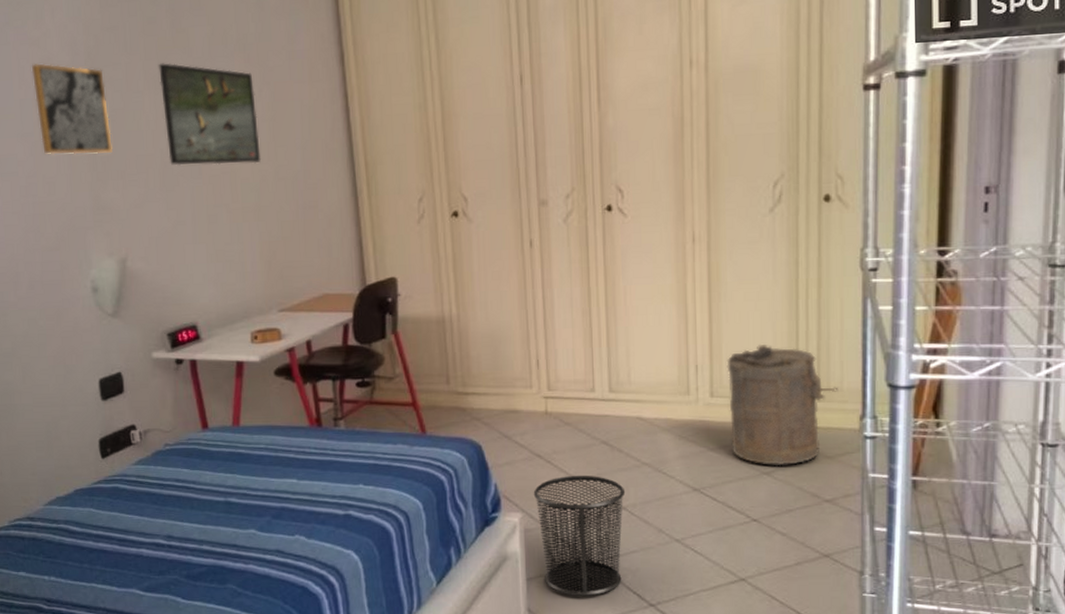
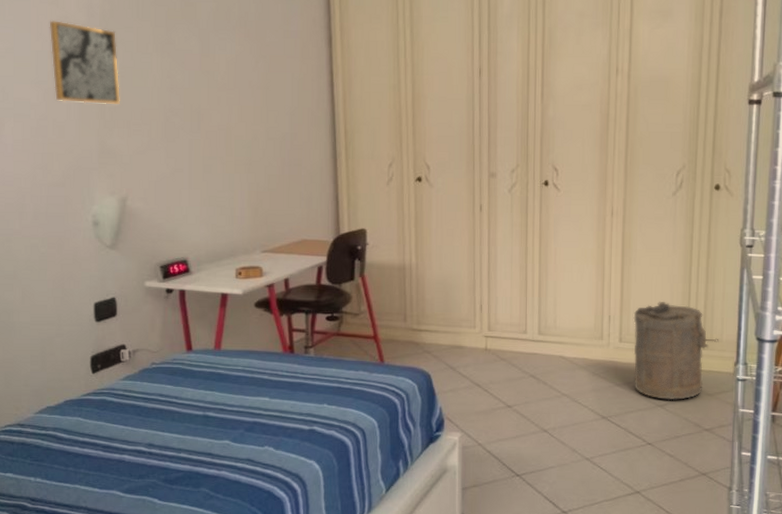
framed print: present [158,63,261,166] -> none [166,31,254,124]
waste bin: present [533,475,626,596] -> none [471,402,548,504]

